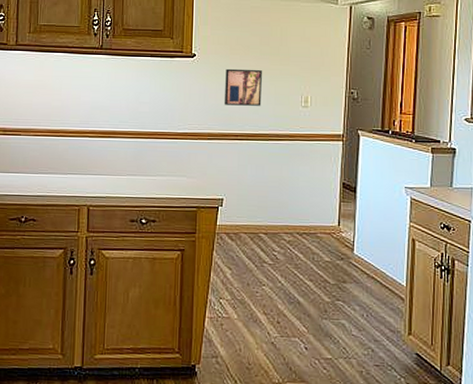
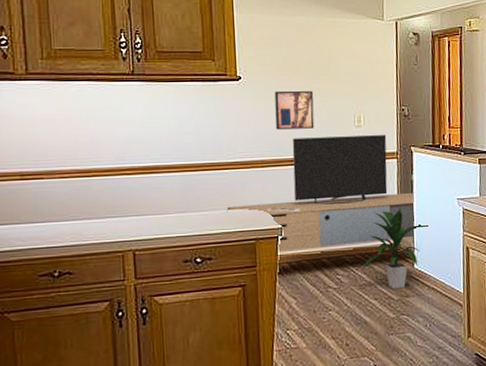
media console: none [173,114,372,224] -> present [226,135,428,252]
indoor plant: none [299,190,372,273] -> present [362,207,428,289]

